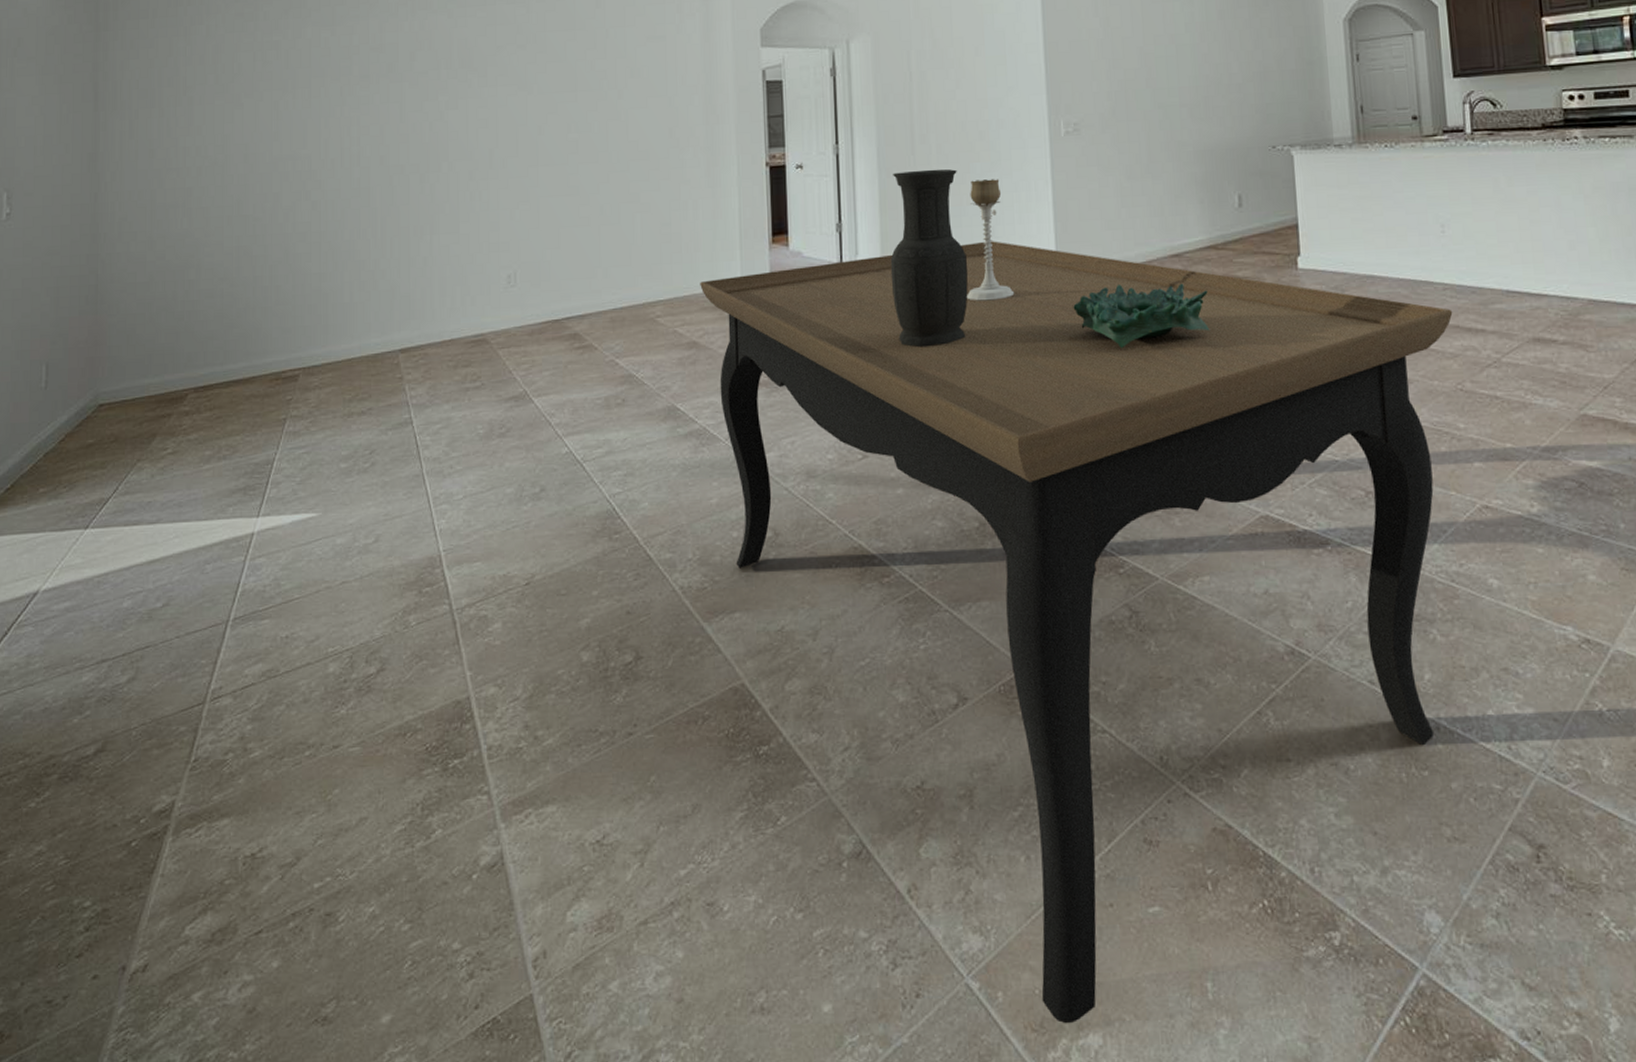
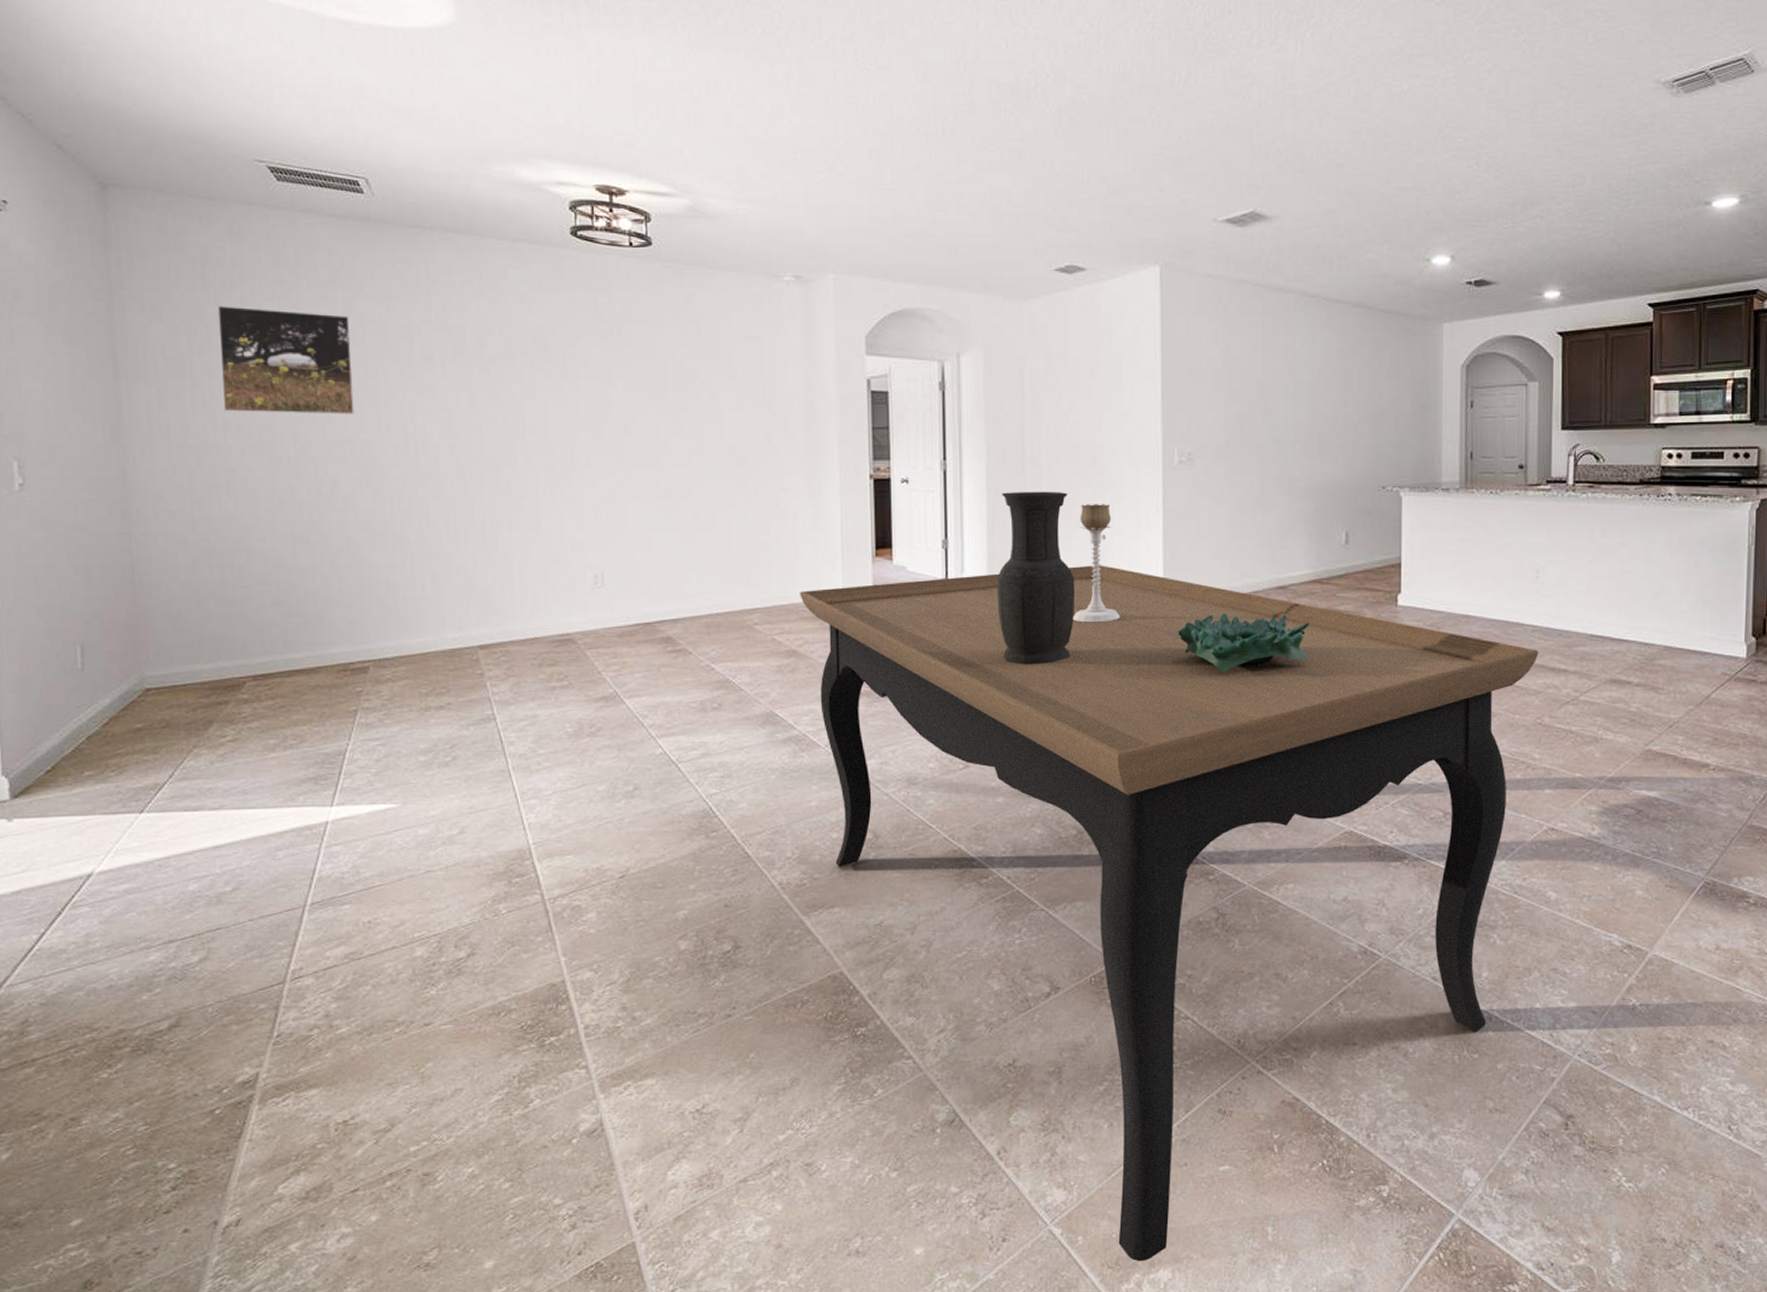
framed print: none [185,39,298,137] -> present [217,306,354,415]

